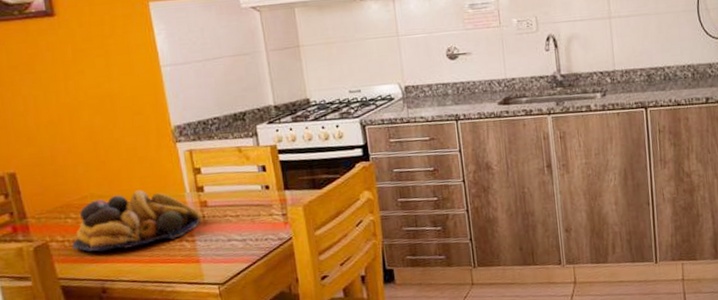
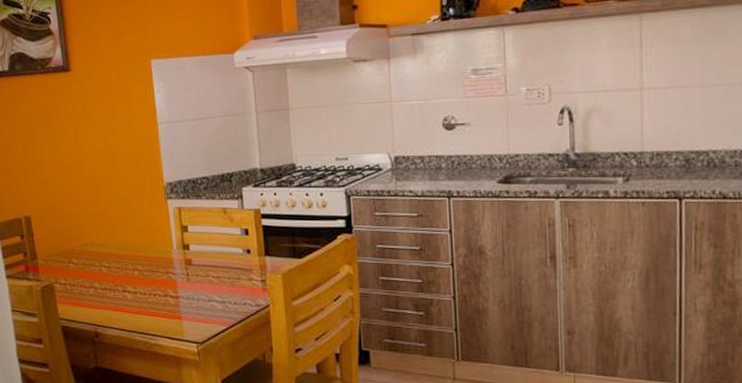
fruit bowl: present [71,190,202,252] -> none [72,243,186,297]

